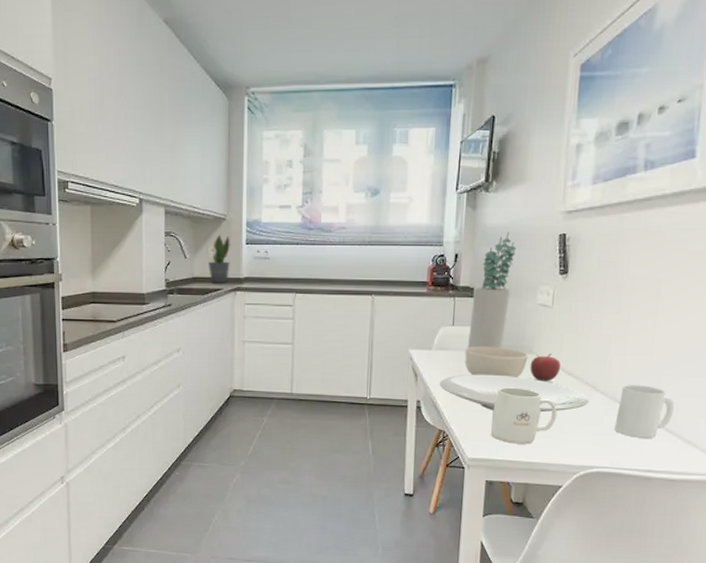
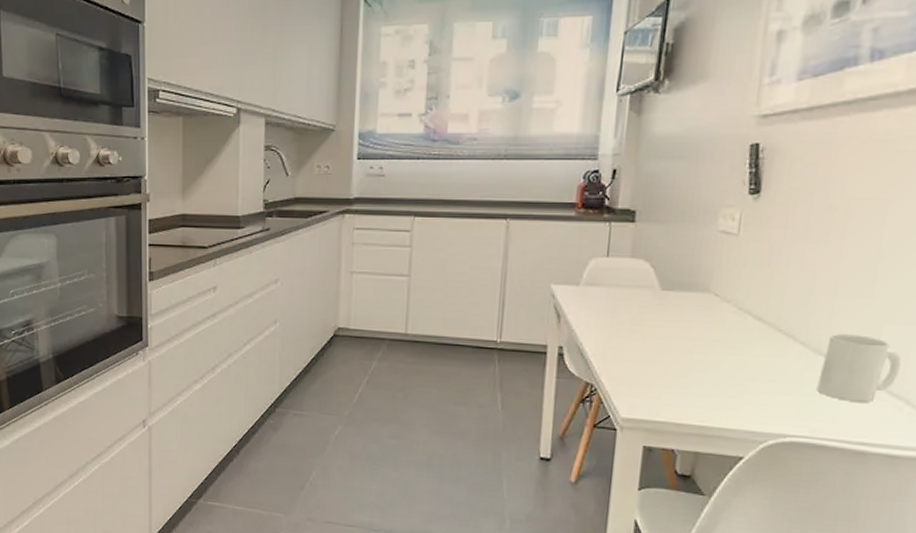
potted plant: present [209,234,230,283] -> none [313,148,339,204]
plate: present [440,374,590,413] -> none [588,315,784,366]
bowl: present [464,346,528,378] -> none [621,282,704,323]
vase: present [467,232,517,349] -> none [624,142,694,286]
mug: present [490,387,557,444] -> none [651,332,740,404]
fruit: present [530,353,561,382] -> none [705,291,748,328]

